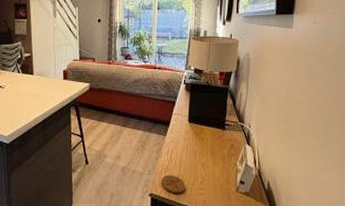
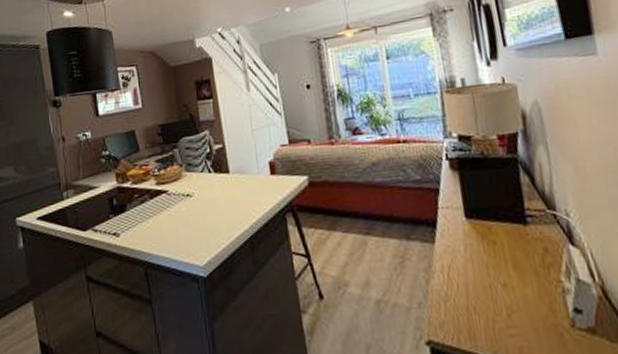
coaster: present [161,174,186,194] -> none [440,306,484,338]

